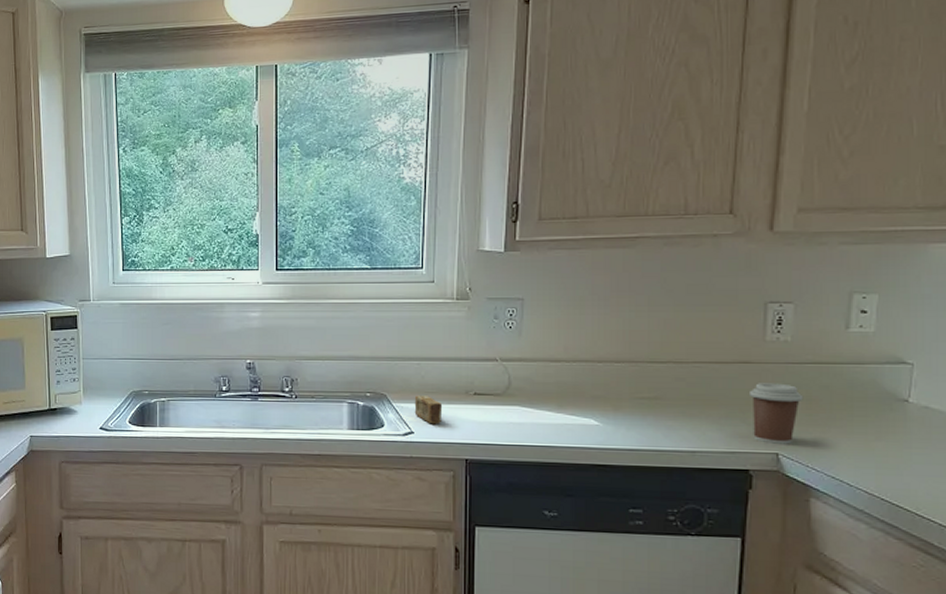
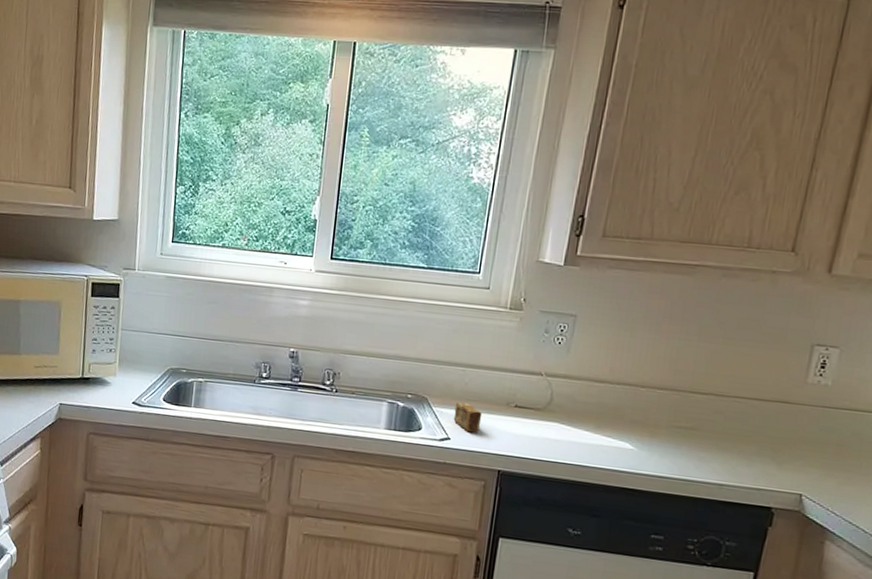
coffee cup: present [750,383,804,444] -> none [780,423,835,487]

